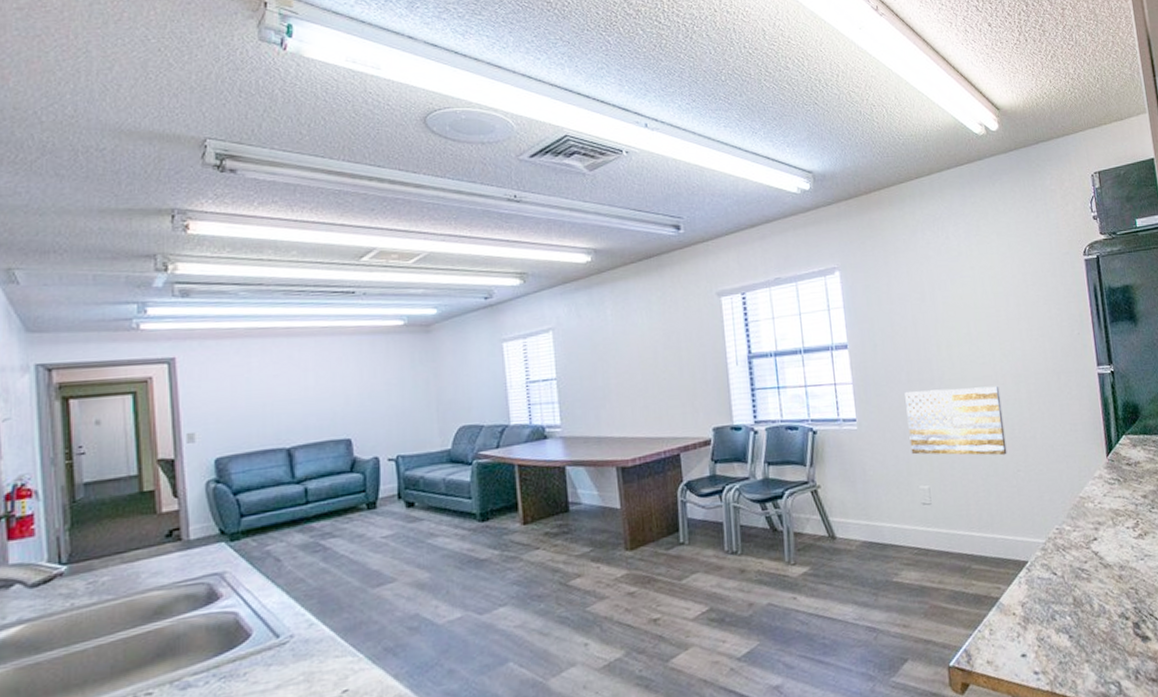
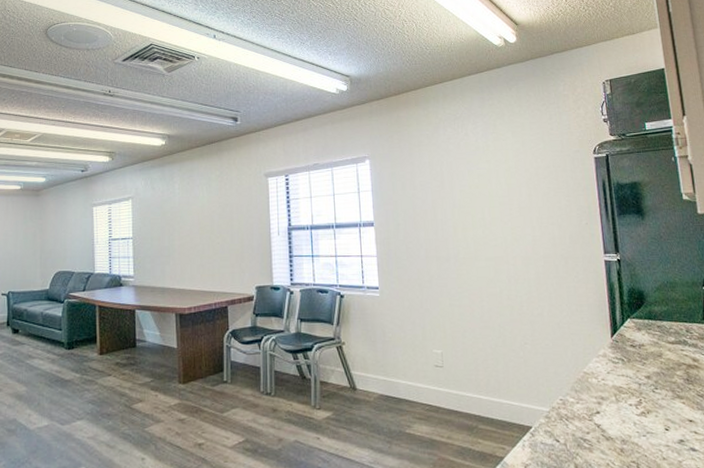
wall art: present [905,386,1007,456] -> none [423,266,515,329]

